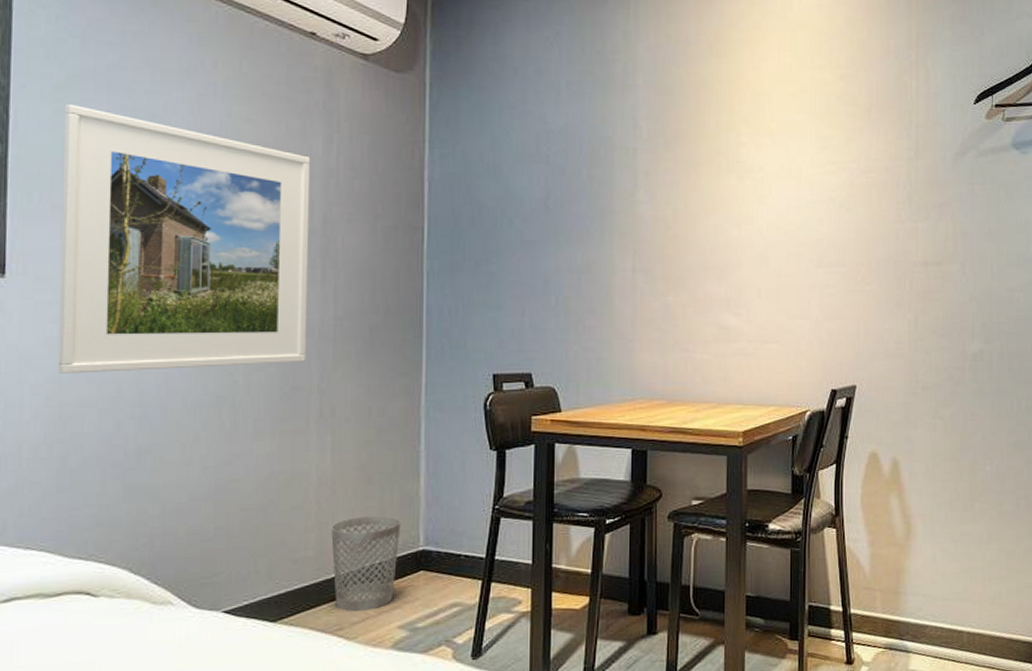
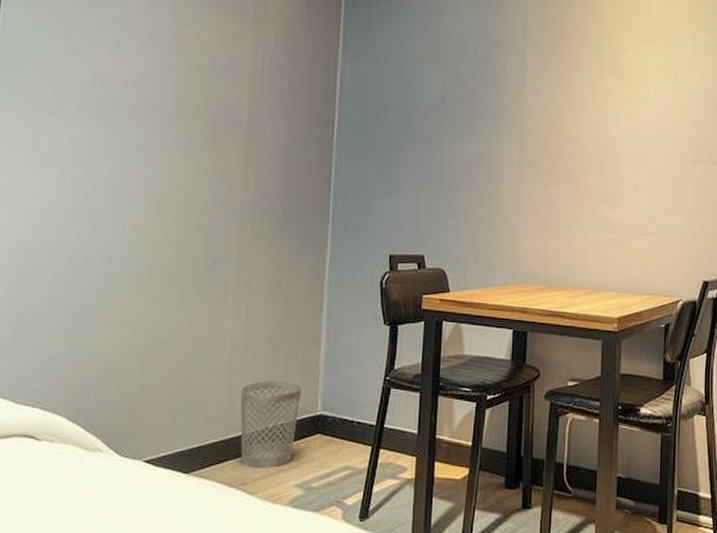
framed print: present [57,103,311,374] -> none [21,10,241,242]

